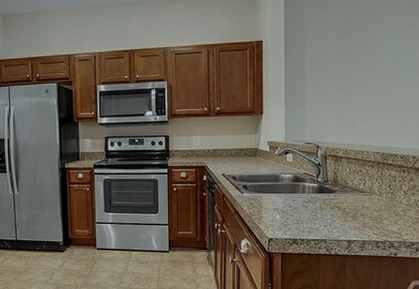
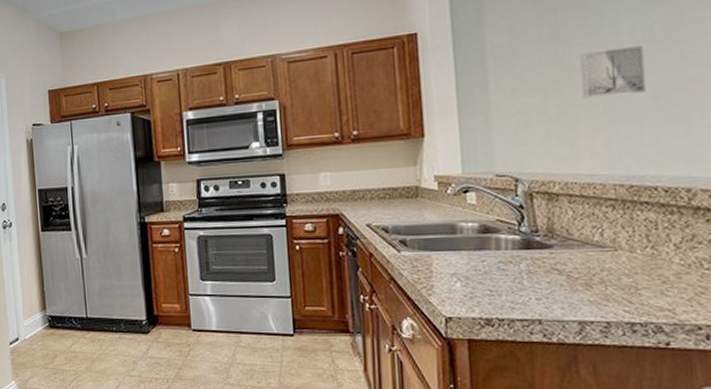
wall art: none [360,62,396,95] -> present [580,46,646,99]

